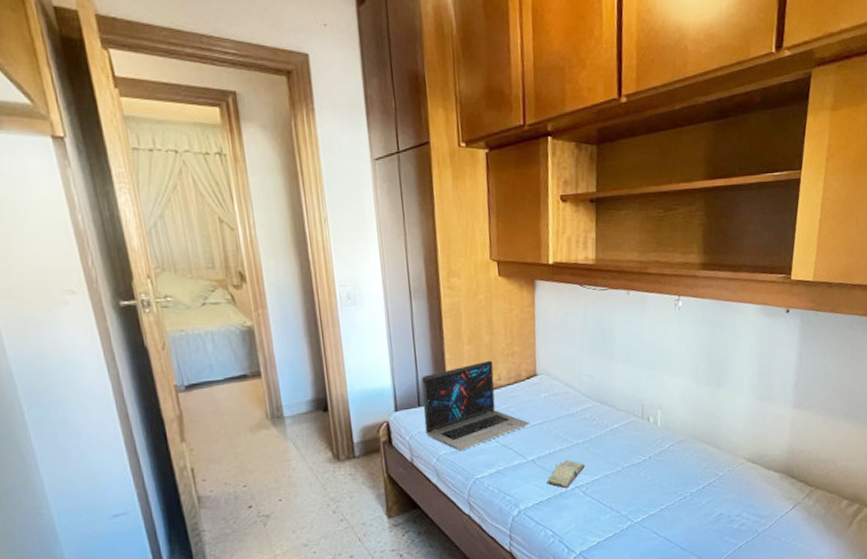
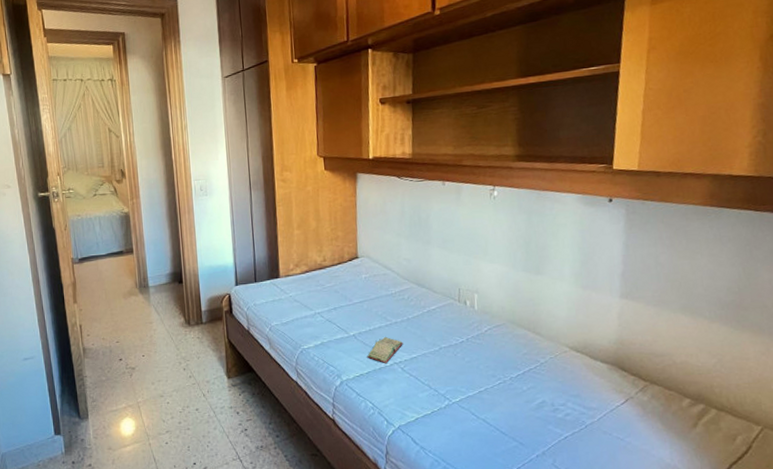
laptop: present [421,360,530,451] -> none [258,243,351,323]

